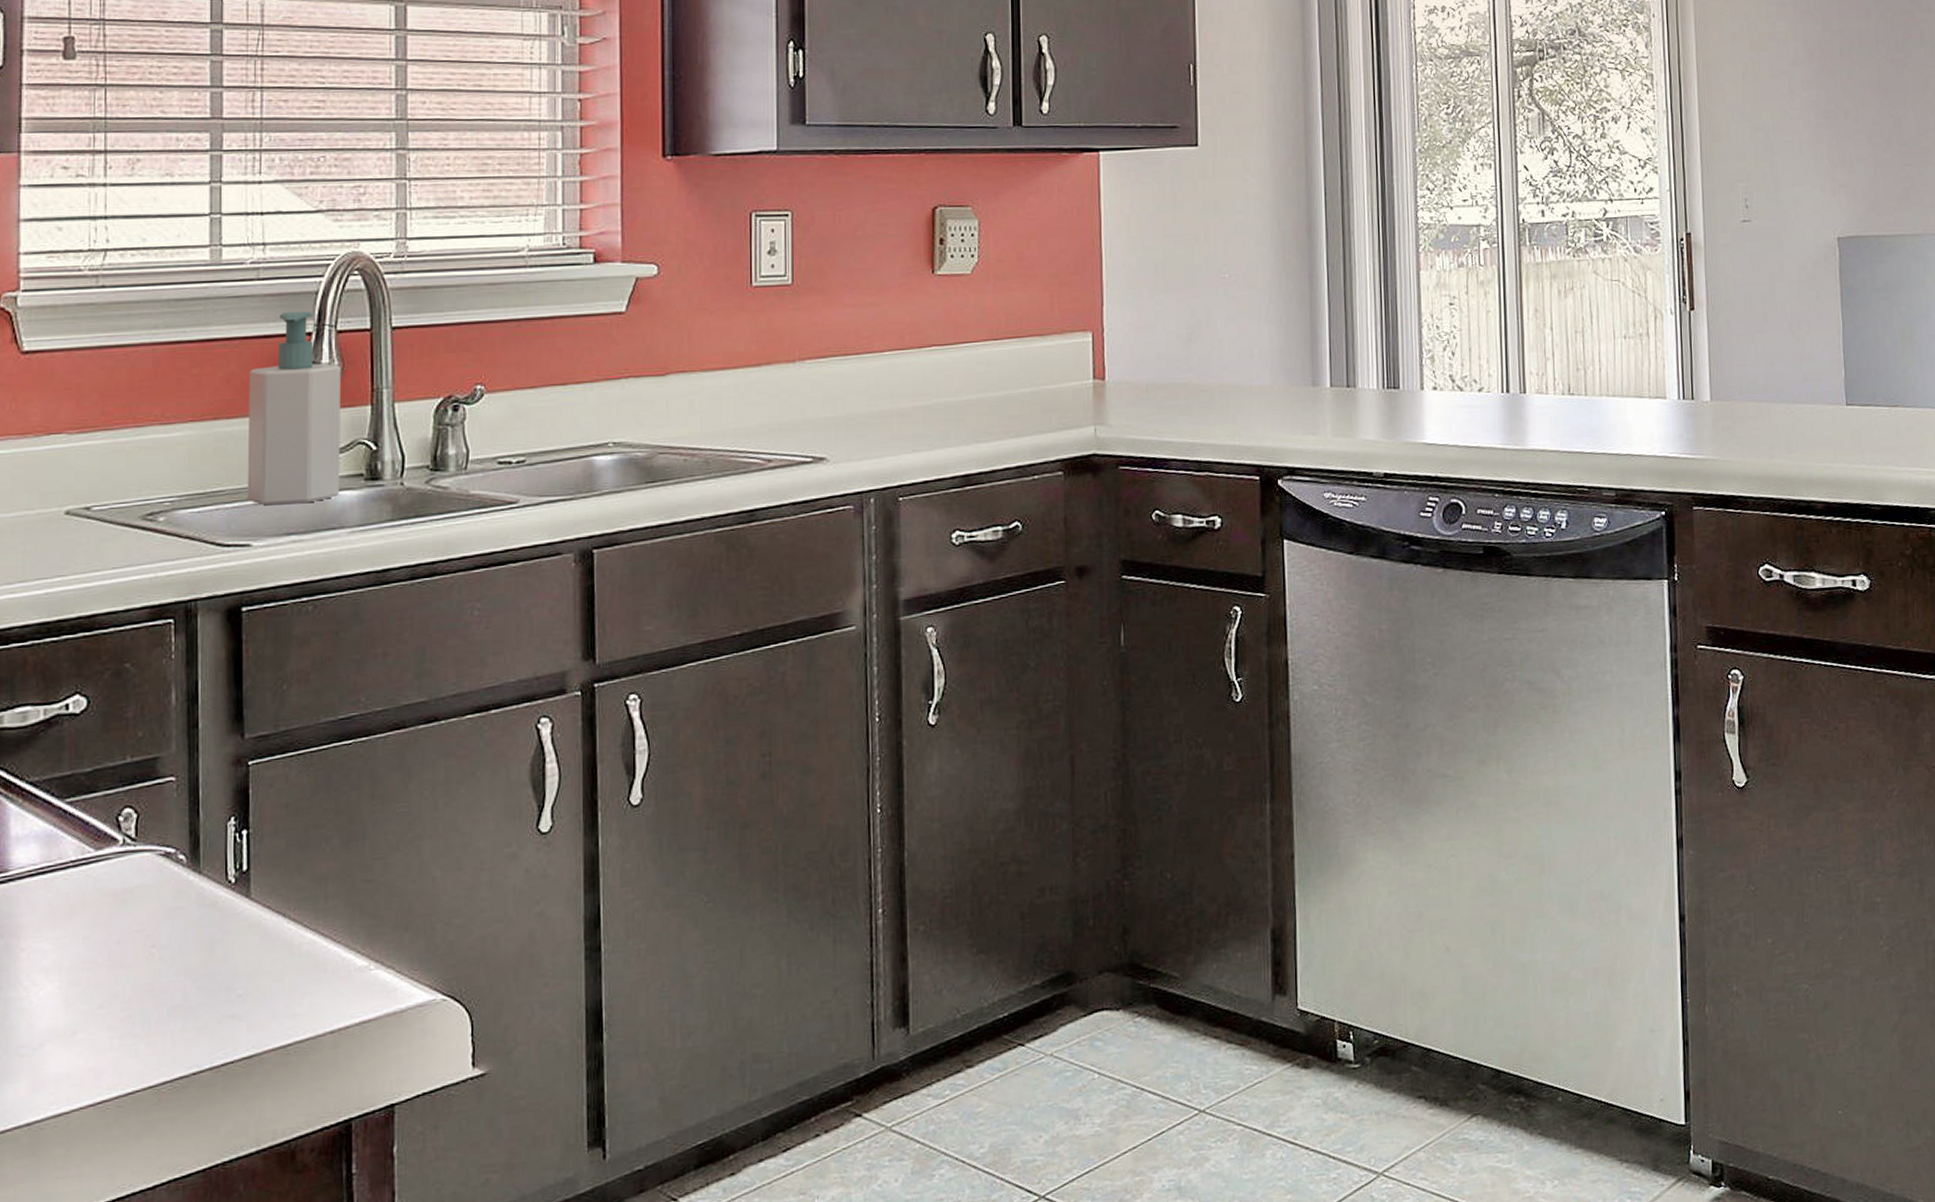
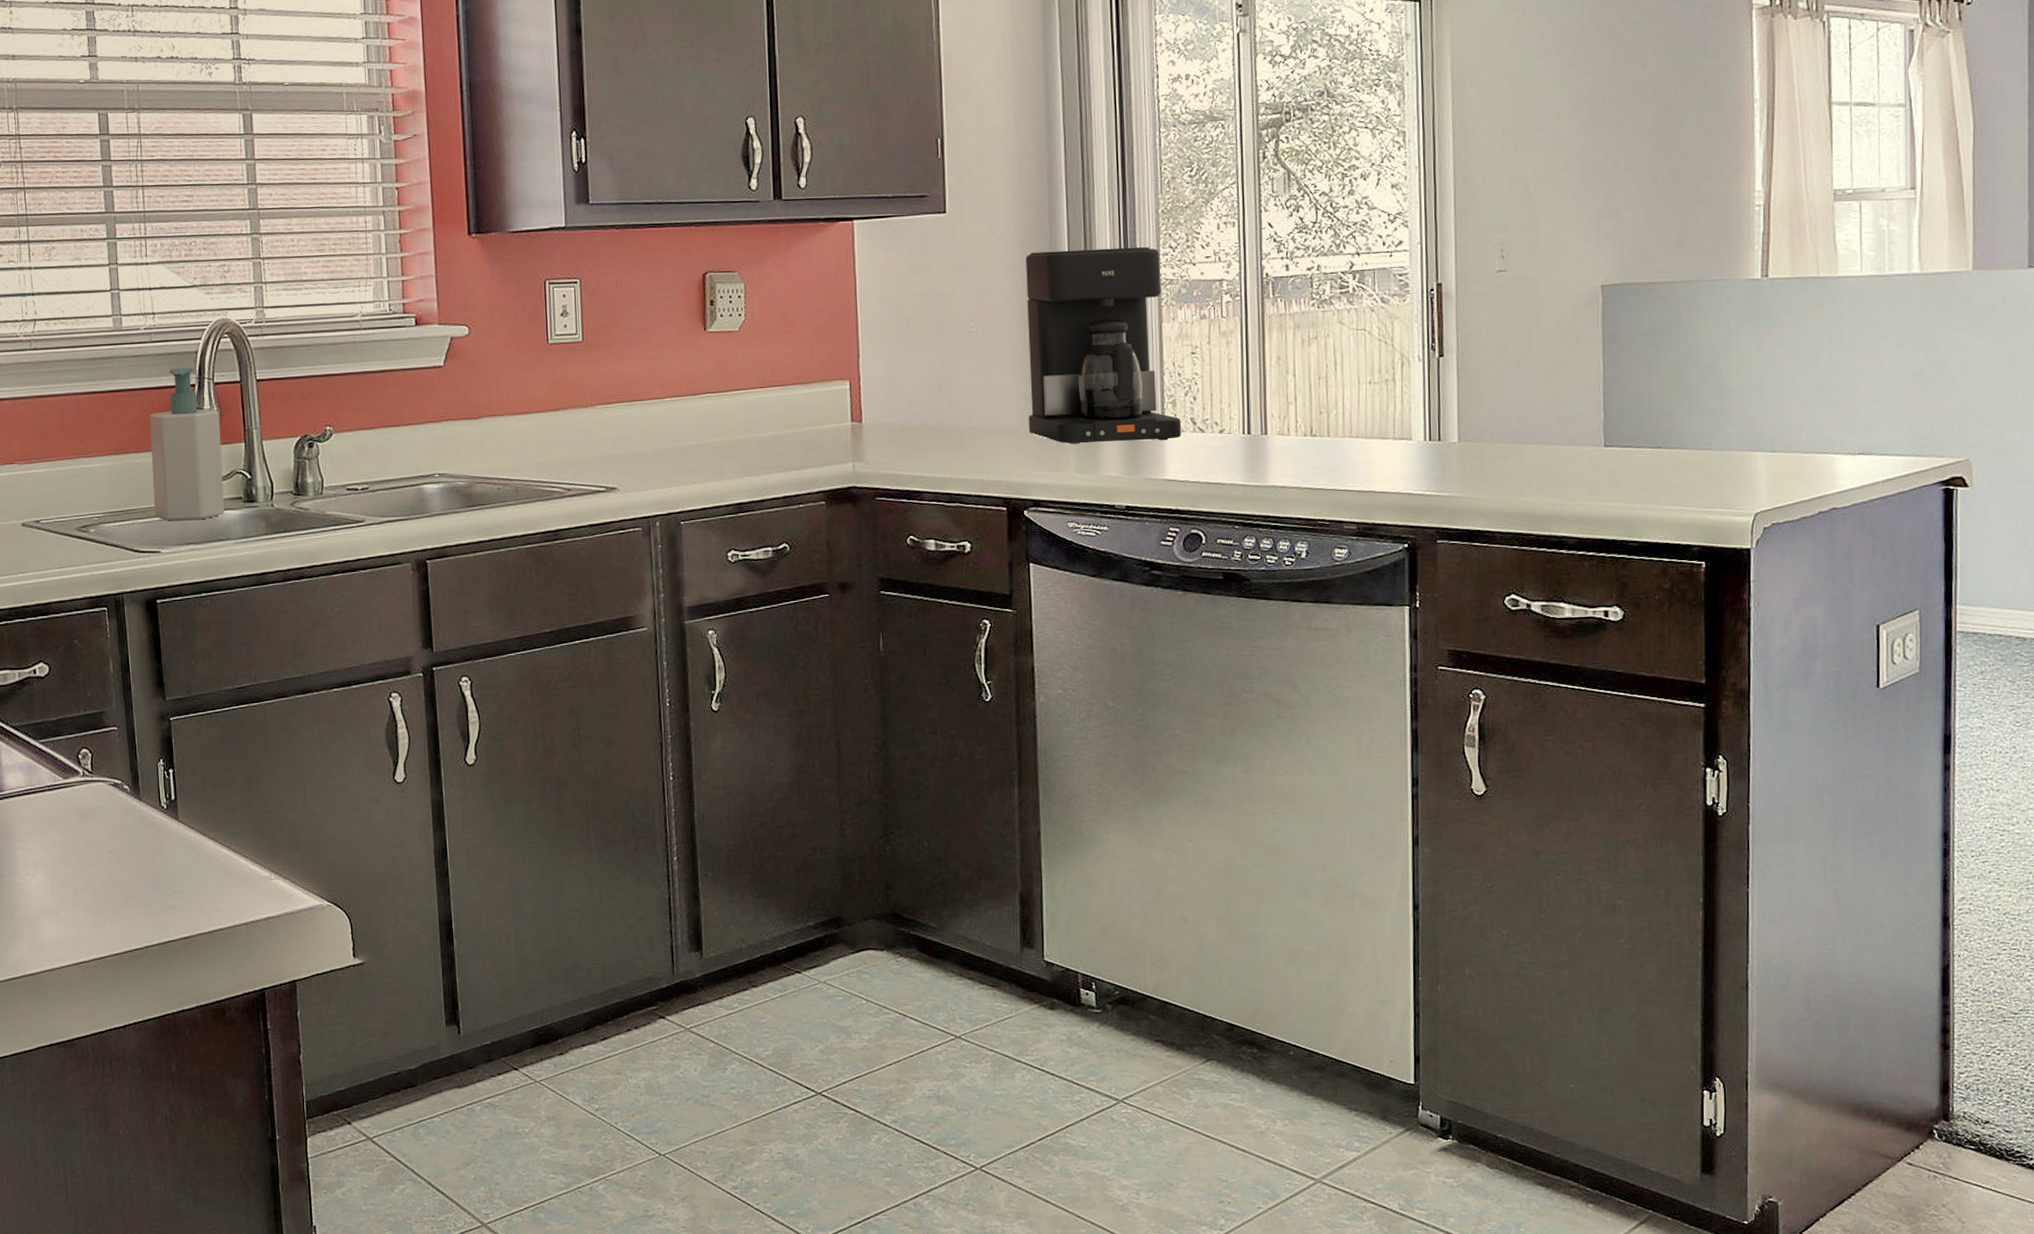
coffee maker: none [1281,187,1441,404] -> present [1026,246,1182,444]

